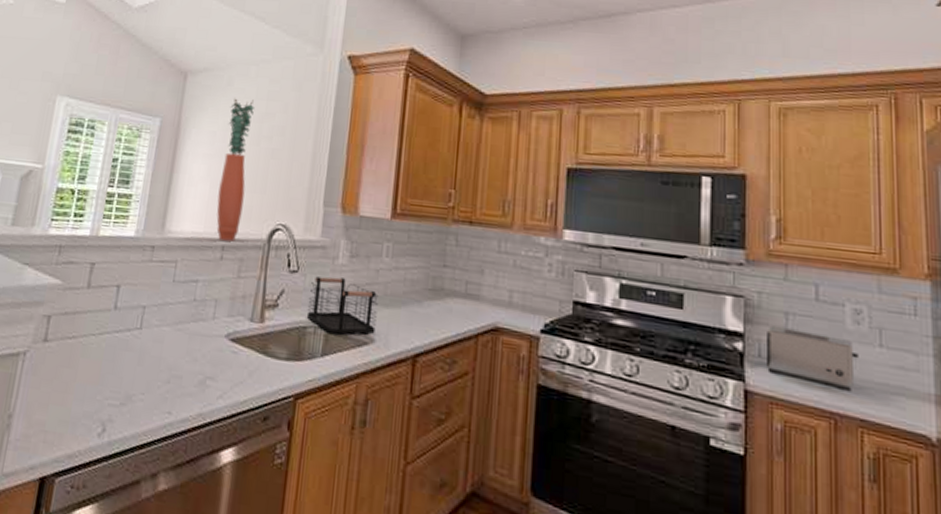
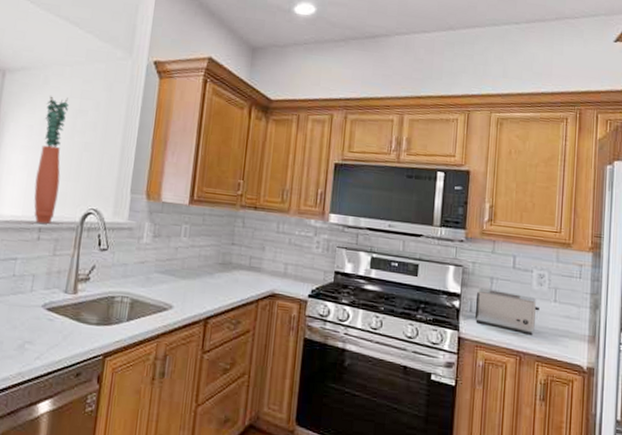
dish rack: present [306,276,379,335] -> none [114,254,177,303]

